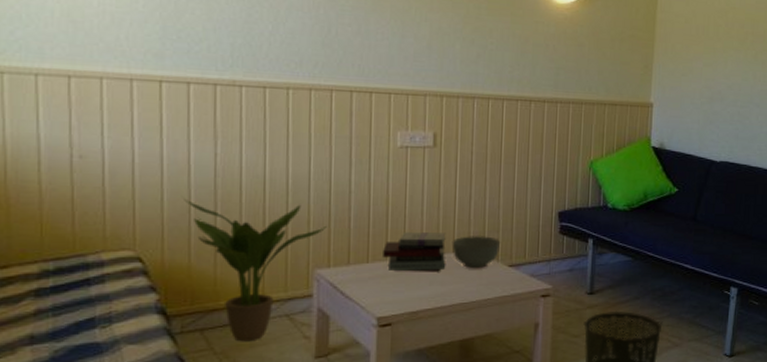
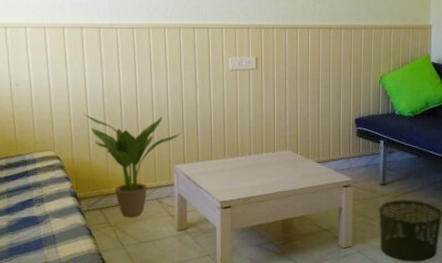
books: present [383,232,446,272] -> none [222,136,269,167]
bowl: present [451,235,501,268] -> none [273,138,311,164]

